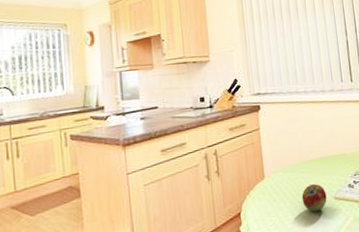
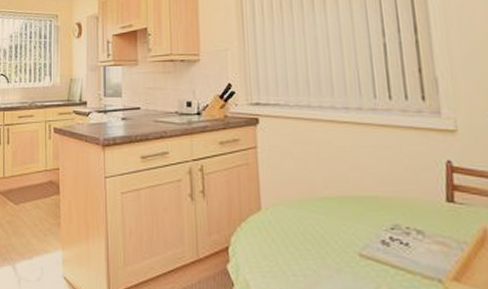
fruit: present [301,184,327,211] -> none [310,230,348,267]

